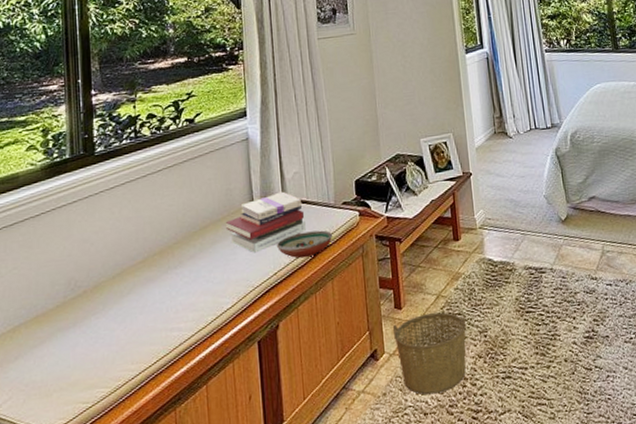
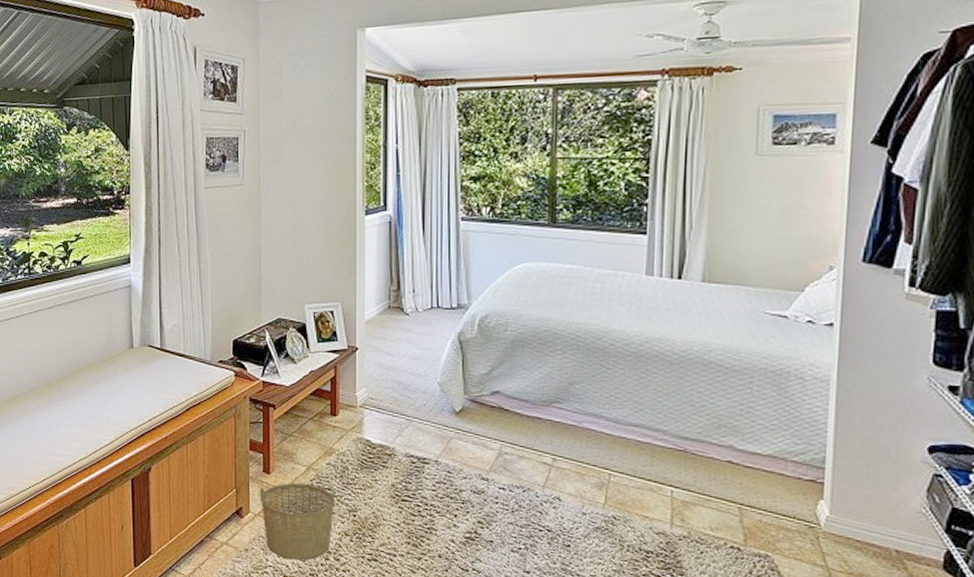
books: present [225,191,306,253] -> none [106,342,181,398]
decorative bowl: present [276,230,333,259] -> none [152,384,208,410]

